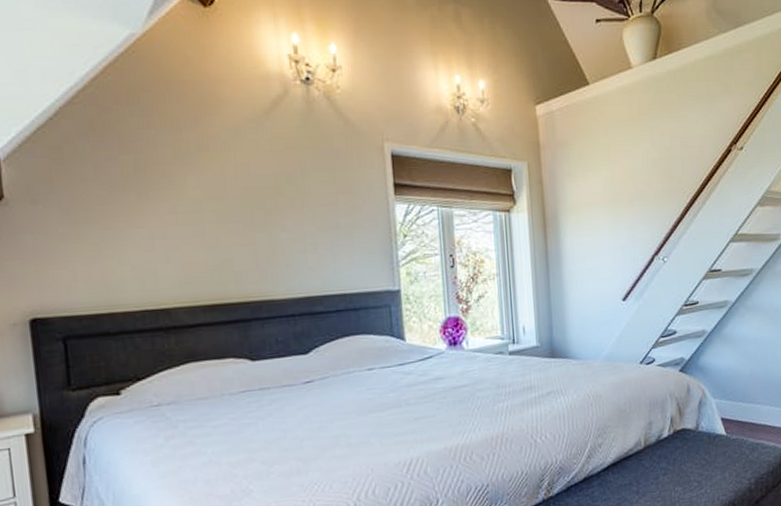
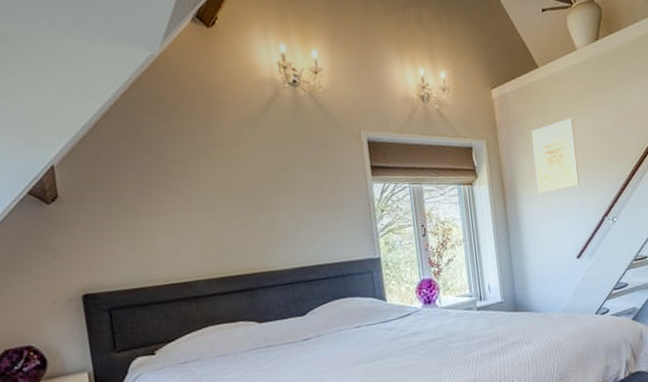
wall art: none [578,143,629,226] -> present [531,117,579,193]

